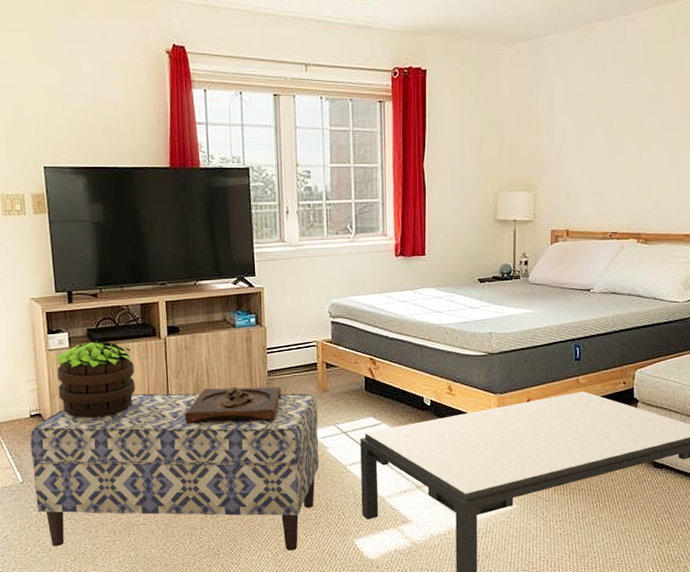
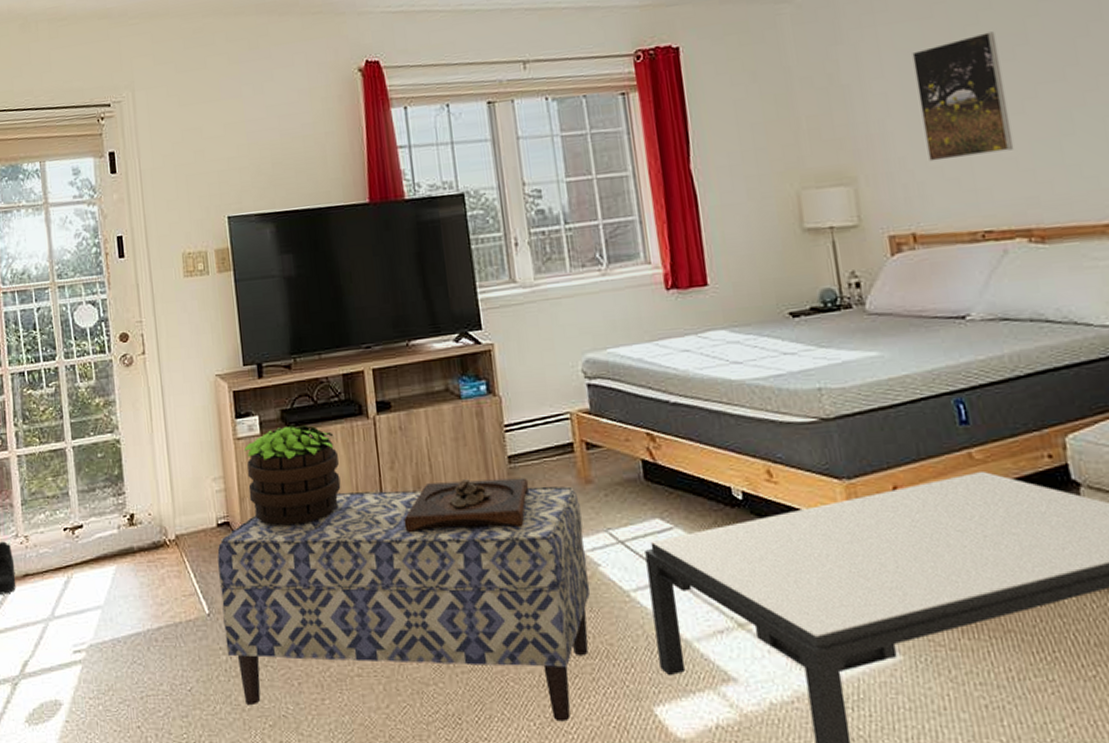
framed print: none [586,89,643,180] -> present [912,31,1014,162]

